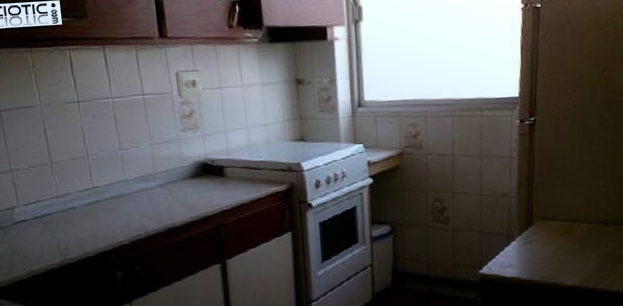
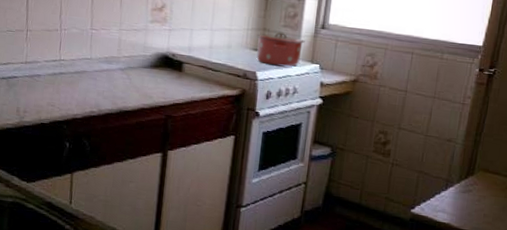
casserole: none [294,117,344,153] -> present [256,31,305,67]

